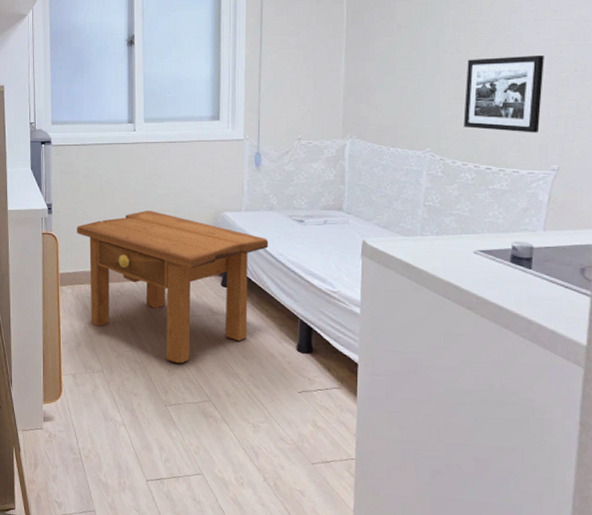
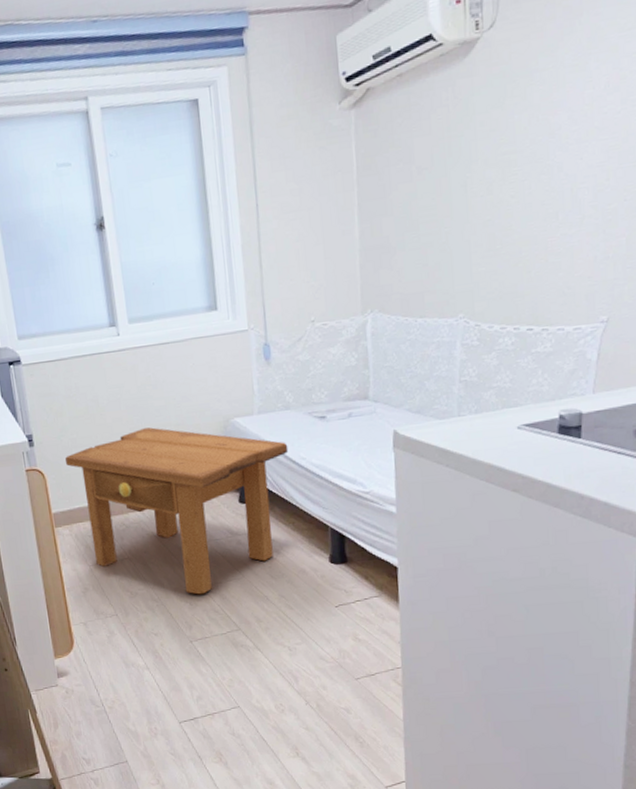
picture frame: present [463,54,544,133] -> none [499,185,589,285]

